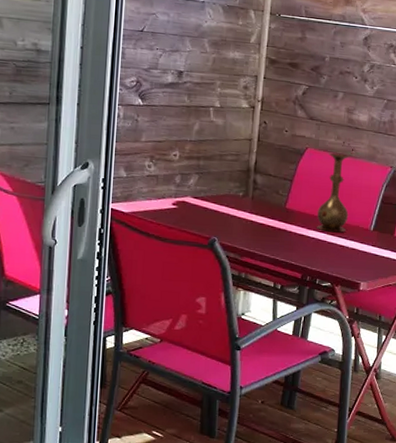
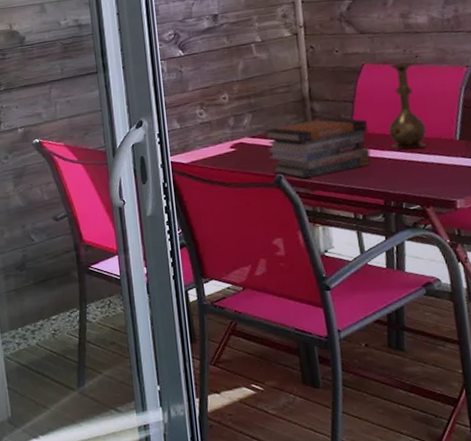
book stack: none [206,191,301,245] -> present [263,117,372,179]

